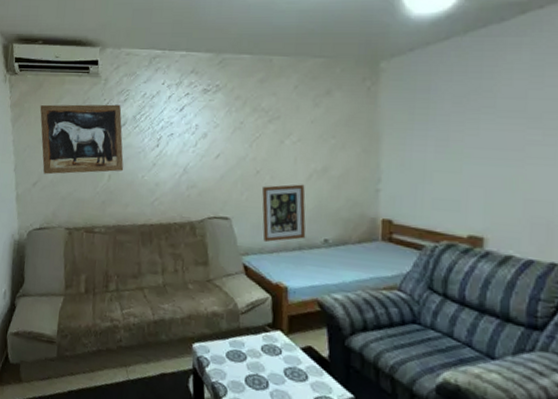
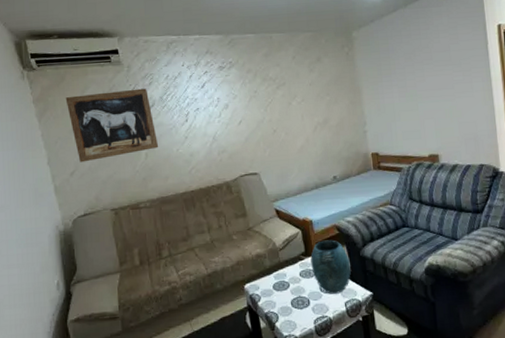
wall art: present [262,184,306,243] -> none [281,135,320,188]
vase: none [277,314,330,385] -> present [310,240,351,294]

